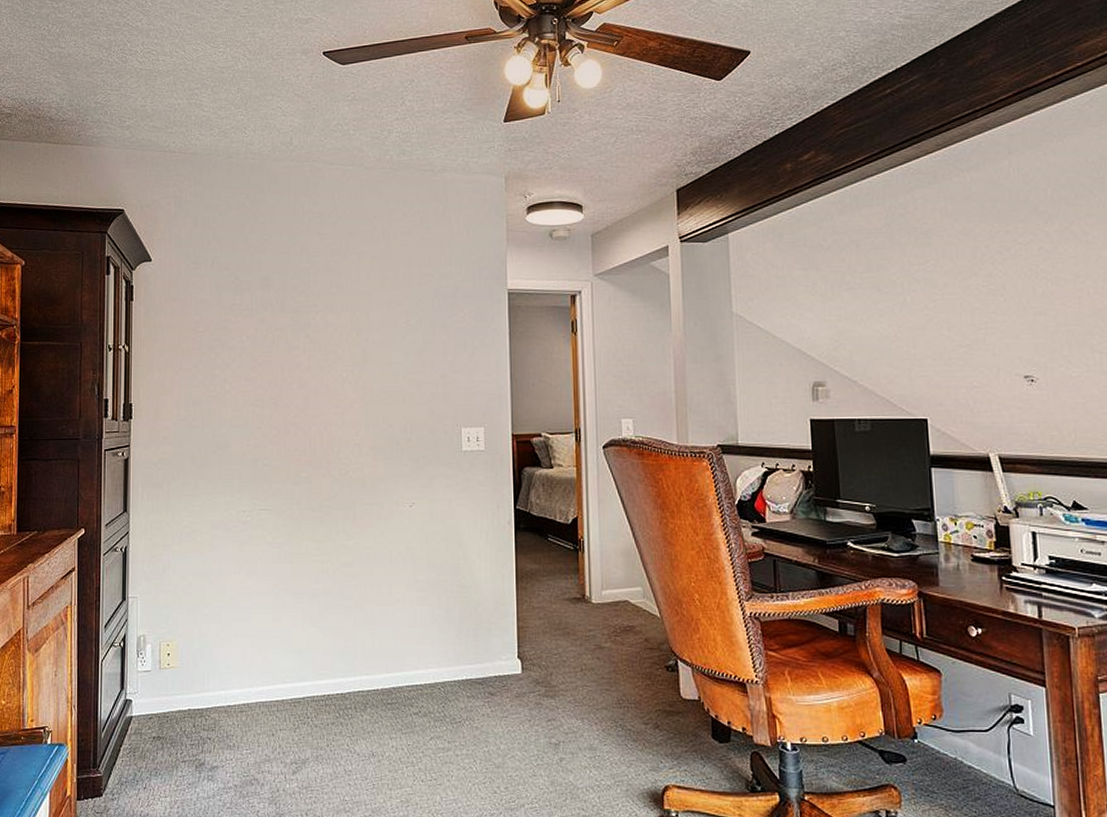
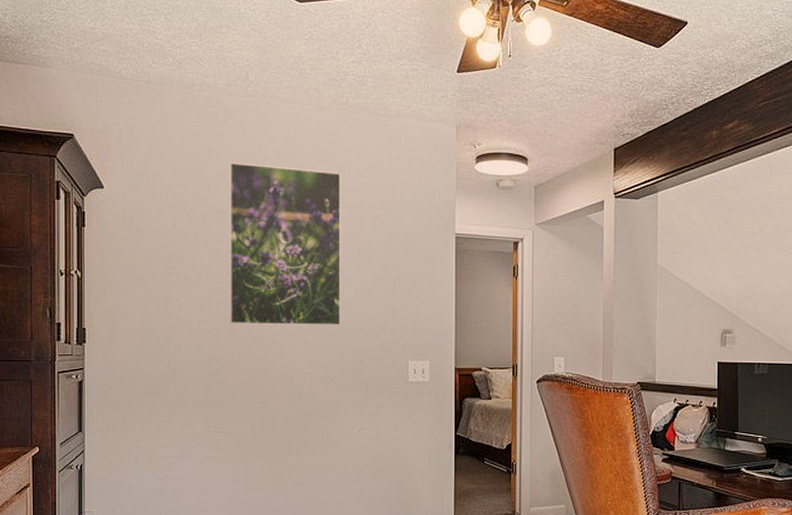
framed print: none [274,228,388,395] -> present [230,163,341,327]

